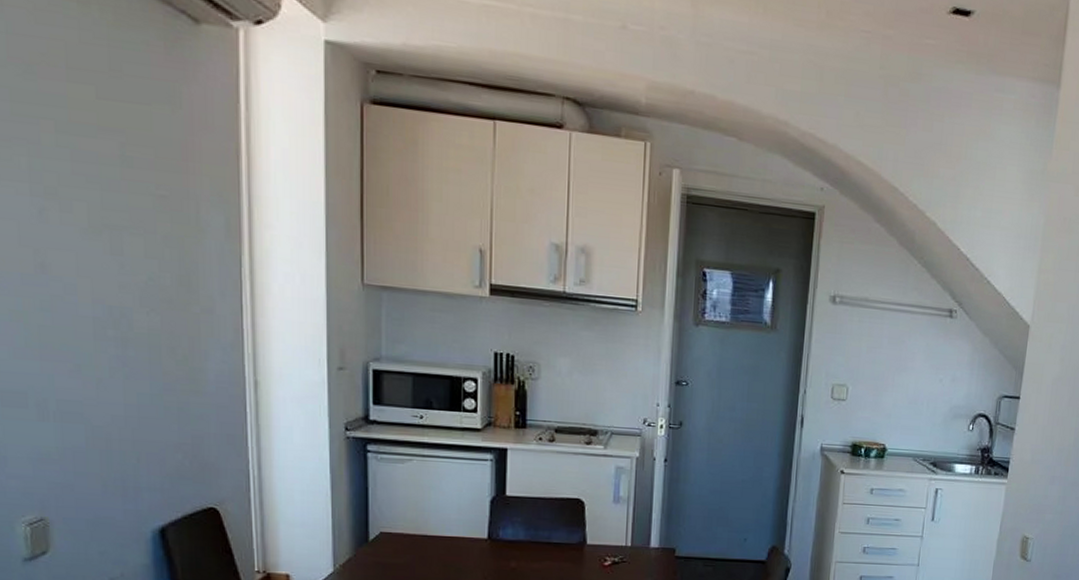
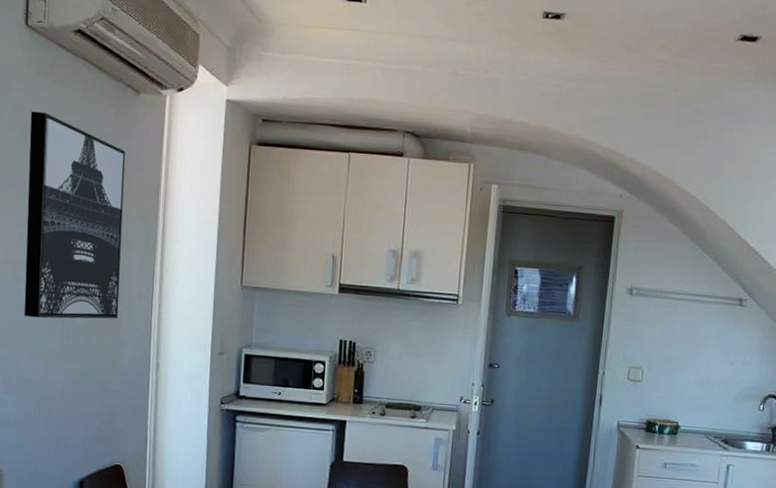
wall art: none [37,37,195,324] -> present [23,111,126,319]

